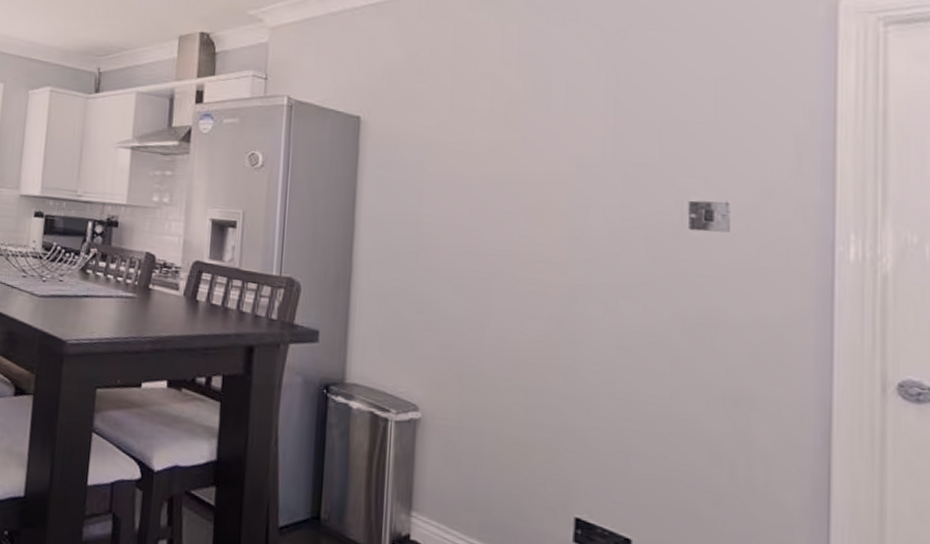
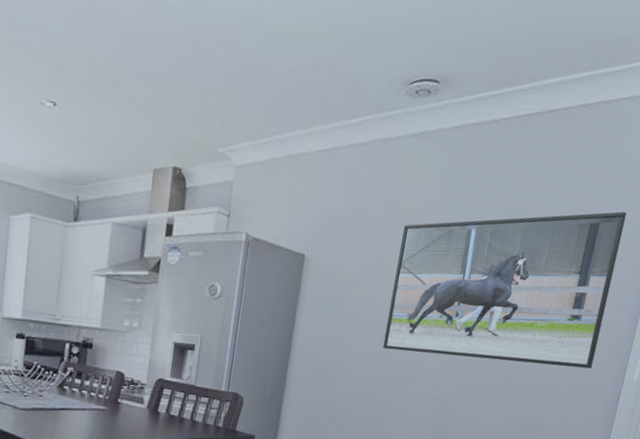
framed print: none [473,49,783,246] -> present [382,211,627,369]

